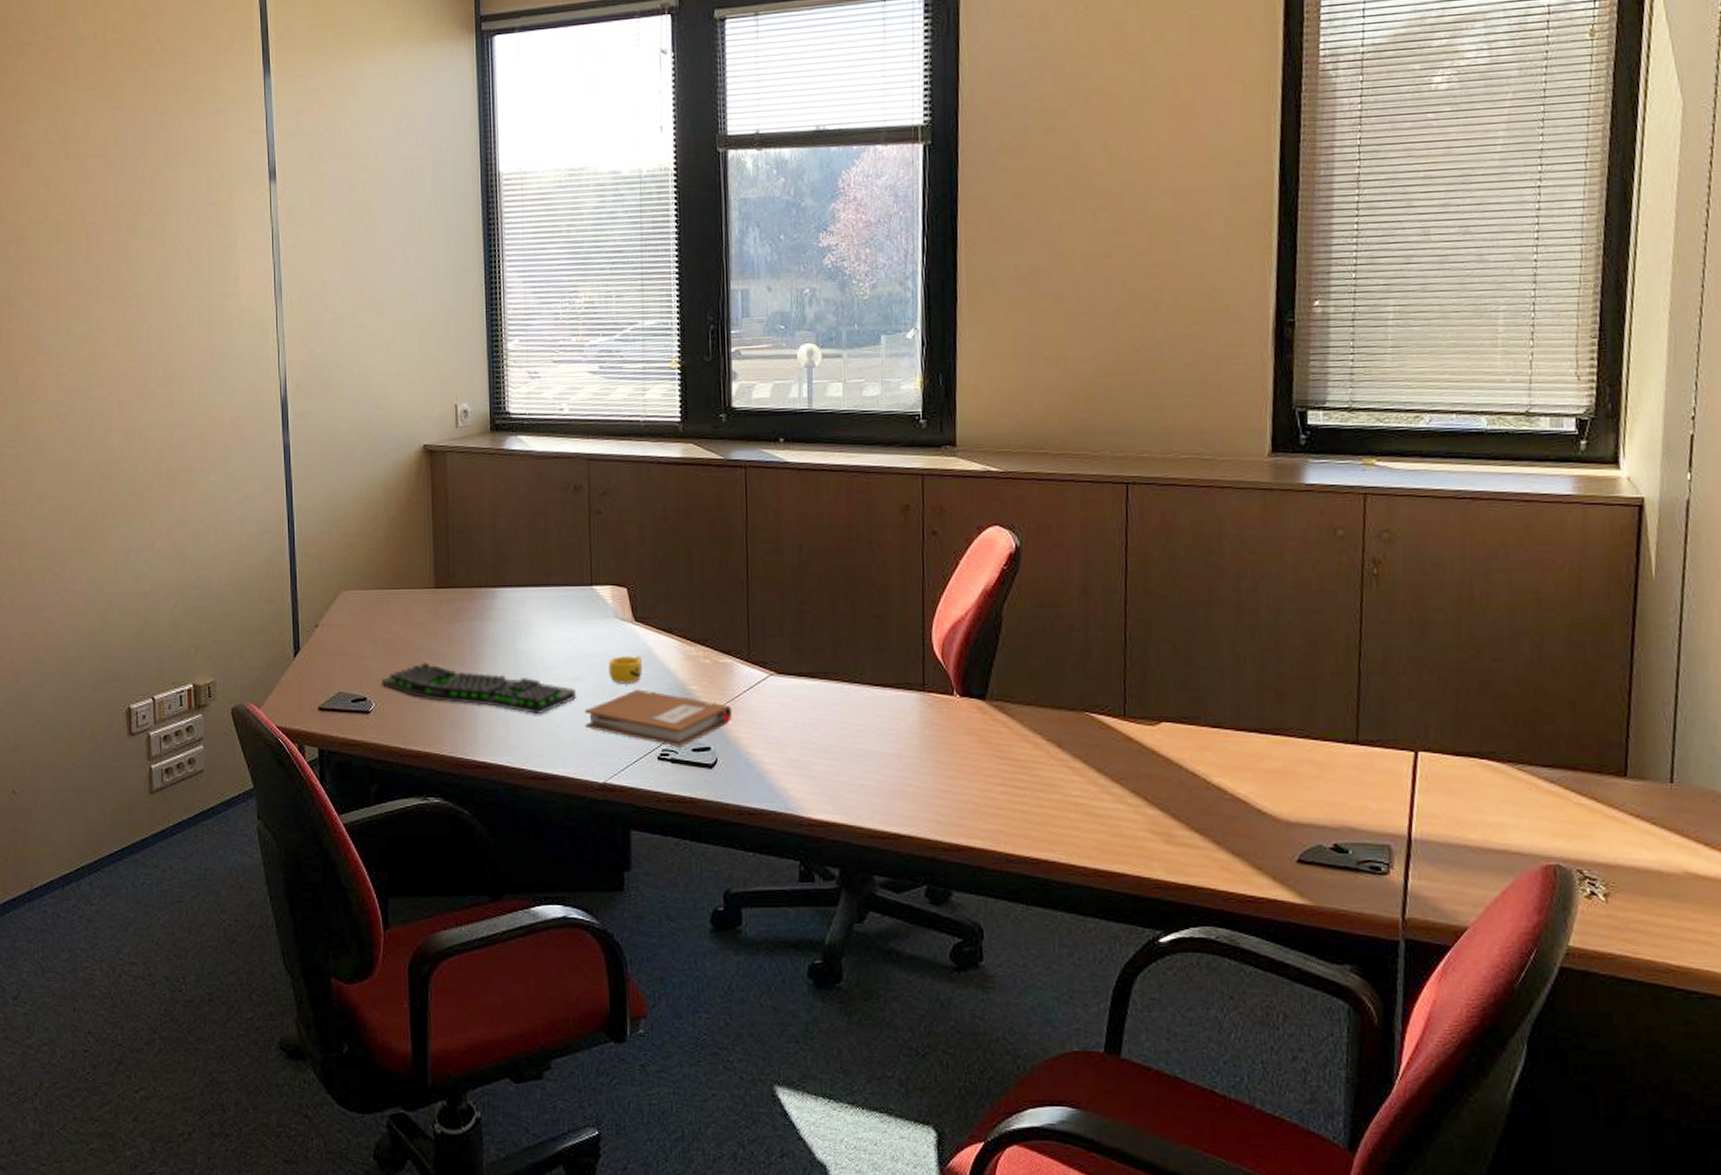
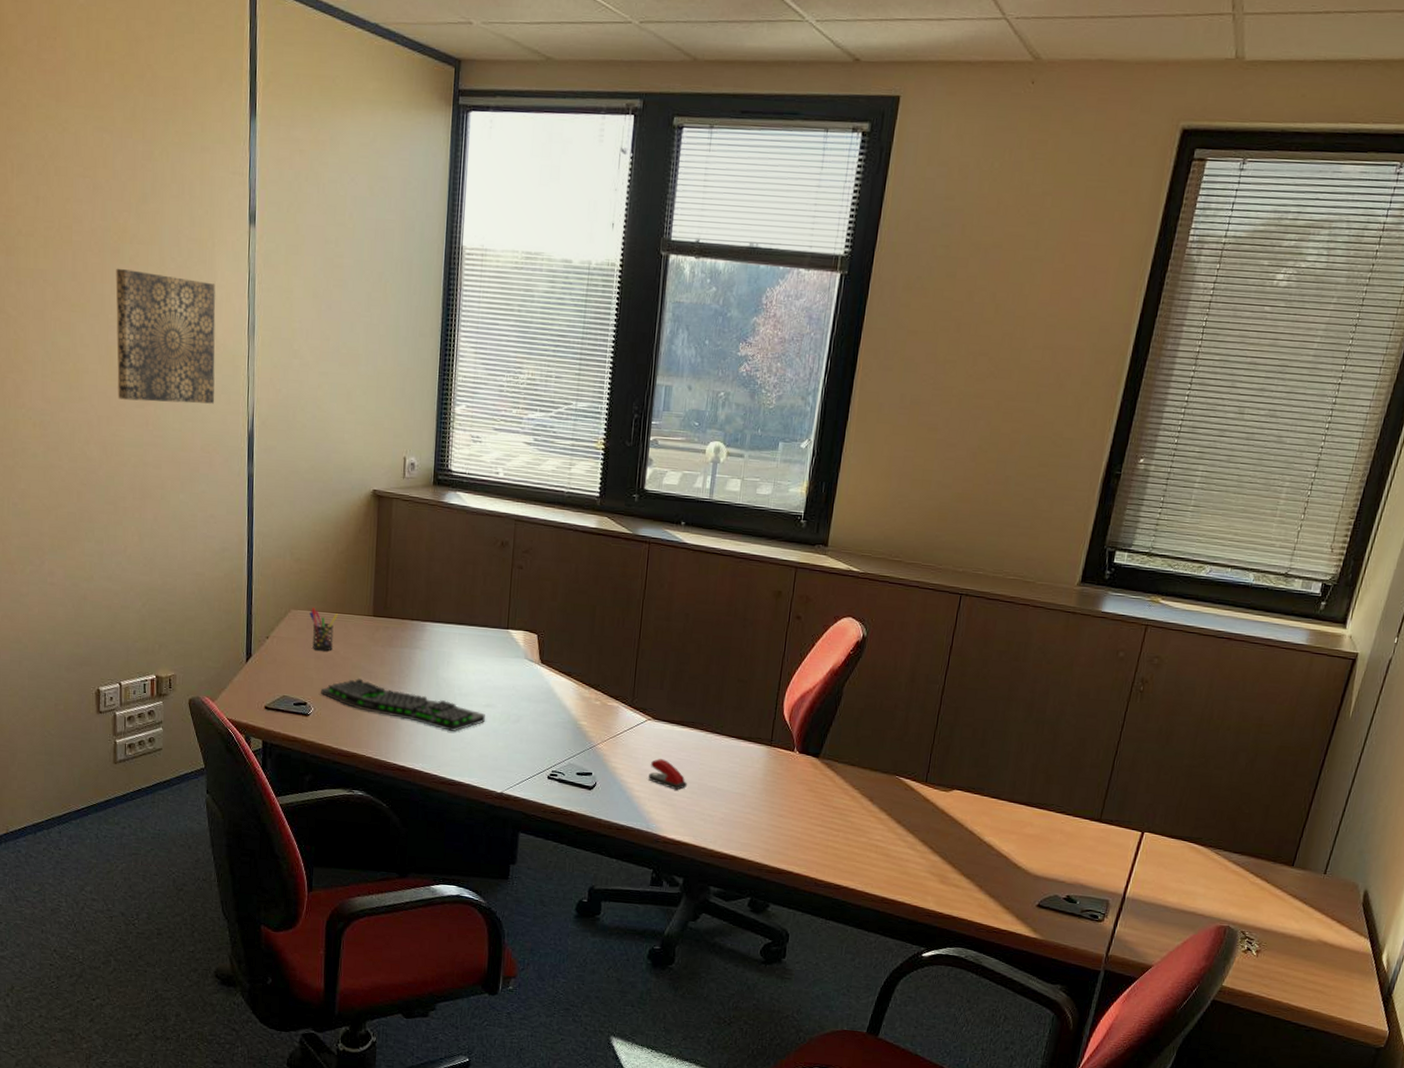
wall art: none [132,243,243,381] -> present [115,268,216,404]
pen holder: none [362,585,395,635] -> present [309,607,338,651]
notebook: present [585,689,732,747] -> none [490,719,613,770]
cup: present [609,656,642,684] -> none [514,691,543,715]
stapler: none [779,721,828,758] -> present [648,759,687,791]

